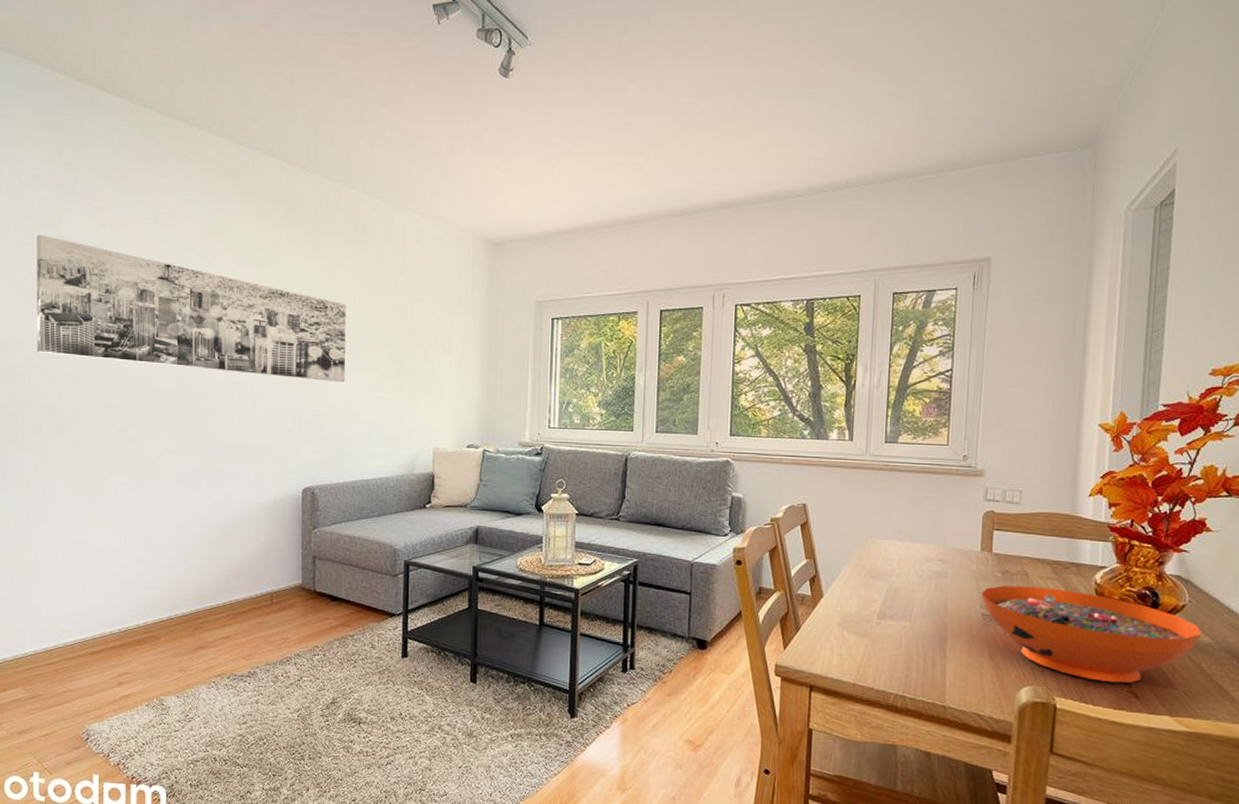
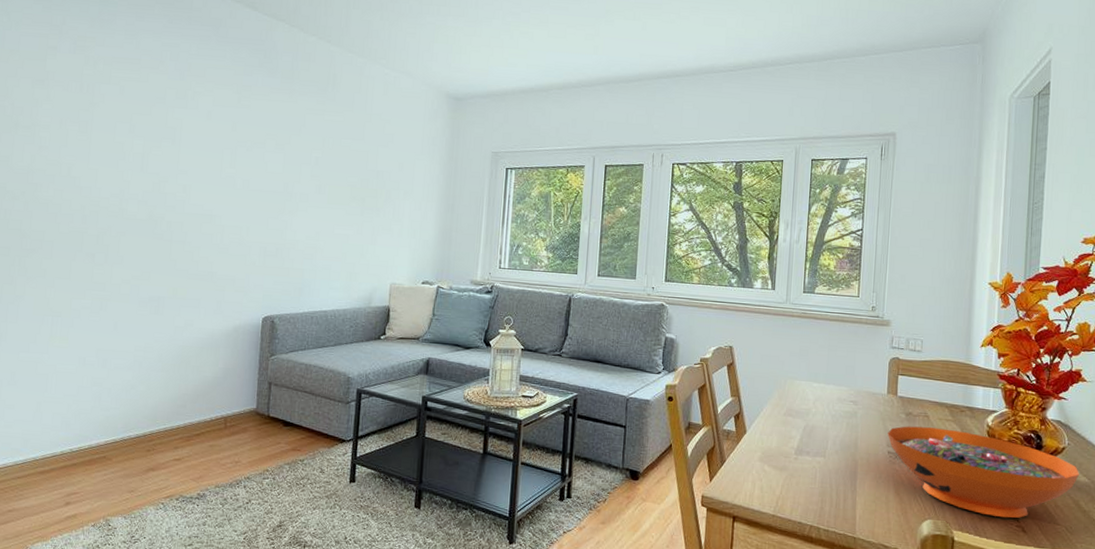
wall art: present [37,234,346,382] -> none [11,68,315,218]

